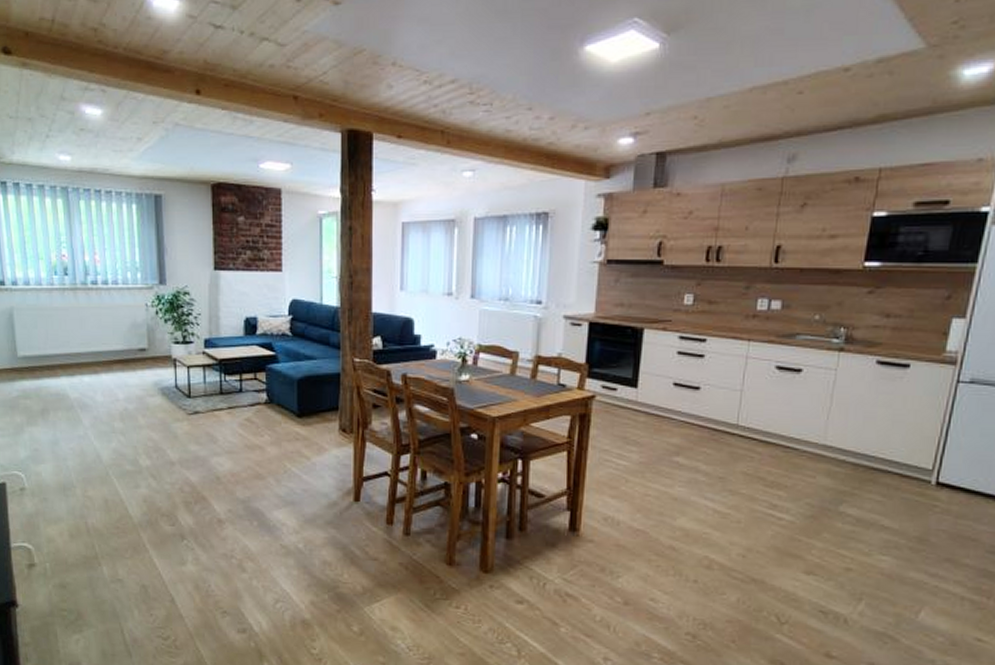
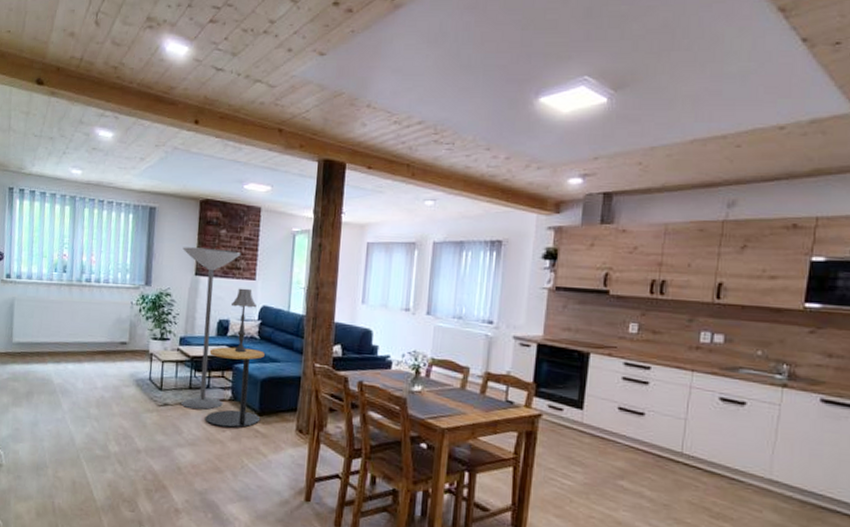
floor lamp: none [197,238,263,415] -> present [180,247,241,410]
side table: none [238,346,300,432] -> present [205,347,265,428]
table lamp: none [258,281,286,352] -> present [231,288,257,353]

